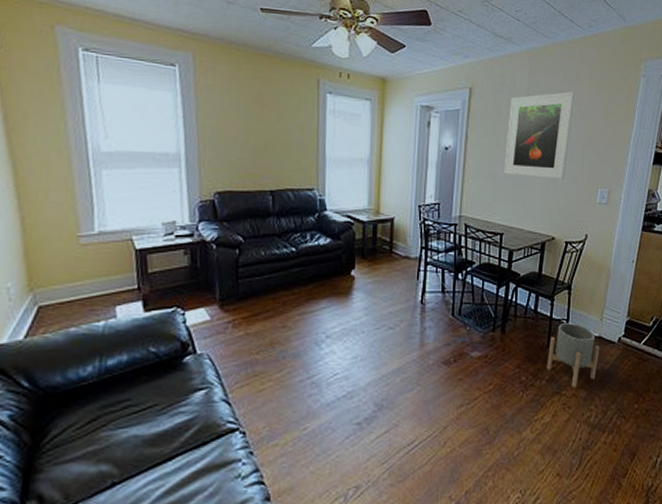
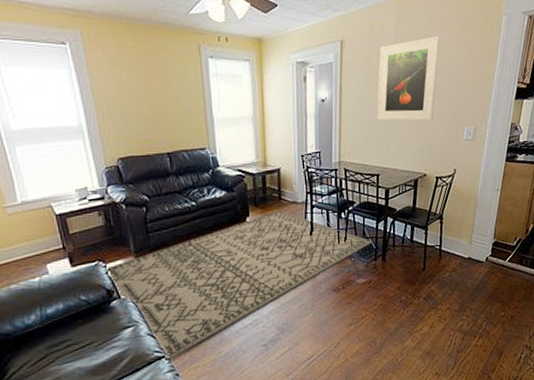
rug: none [185,265,491,434] -> present [107,210,372,361]
planter: present [547,323,600,387] -> none [423,248,470,302]

